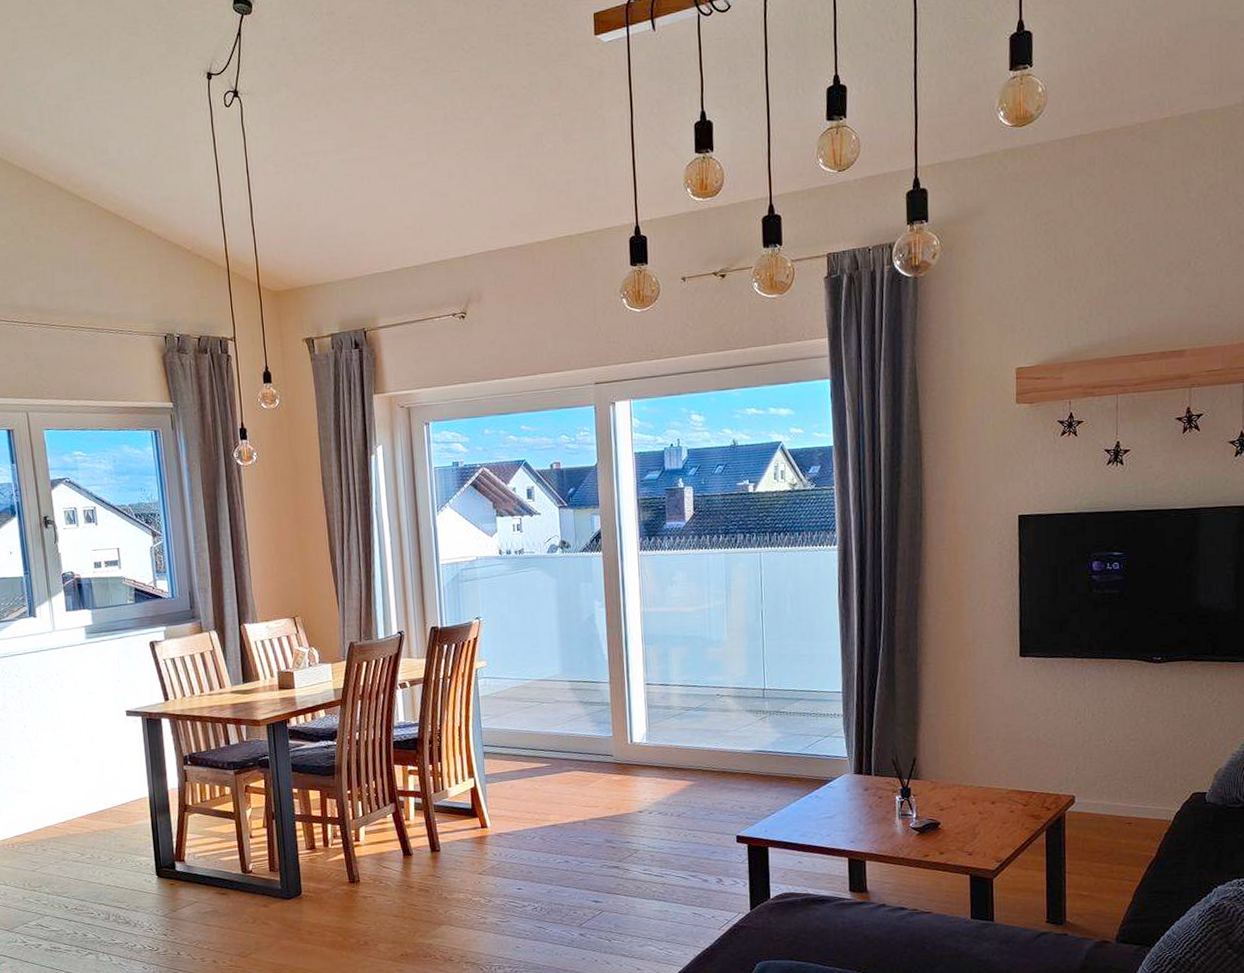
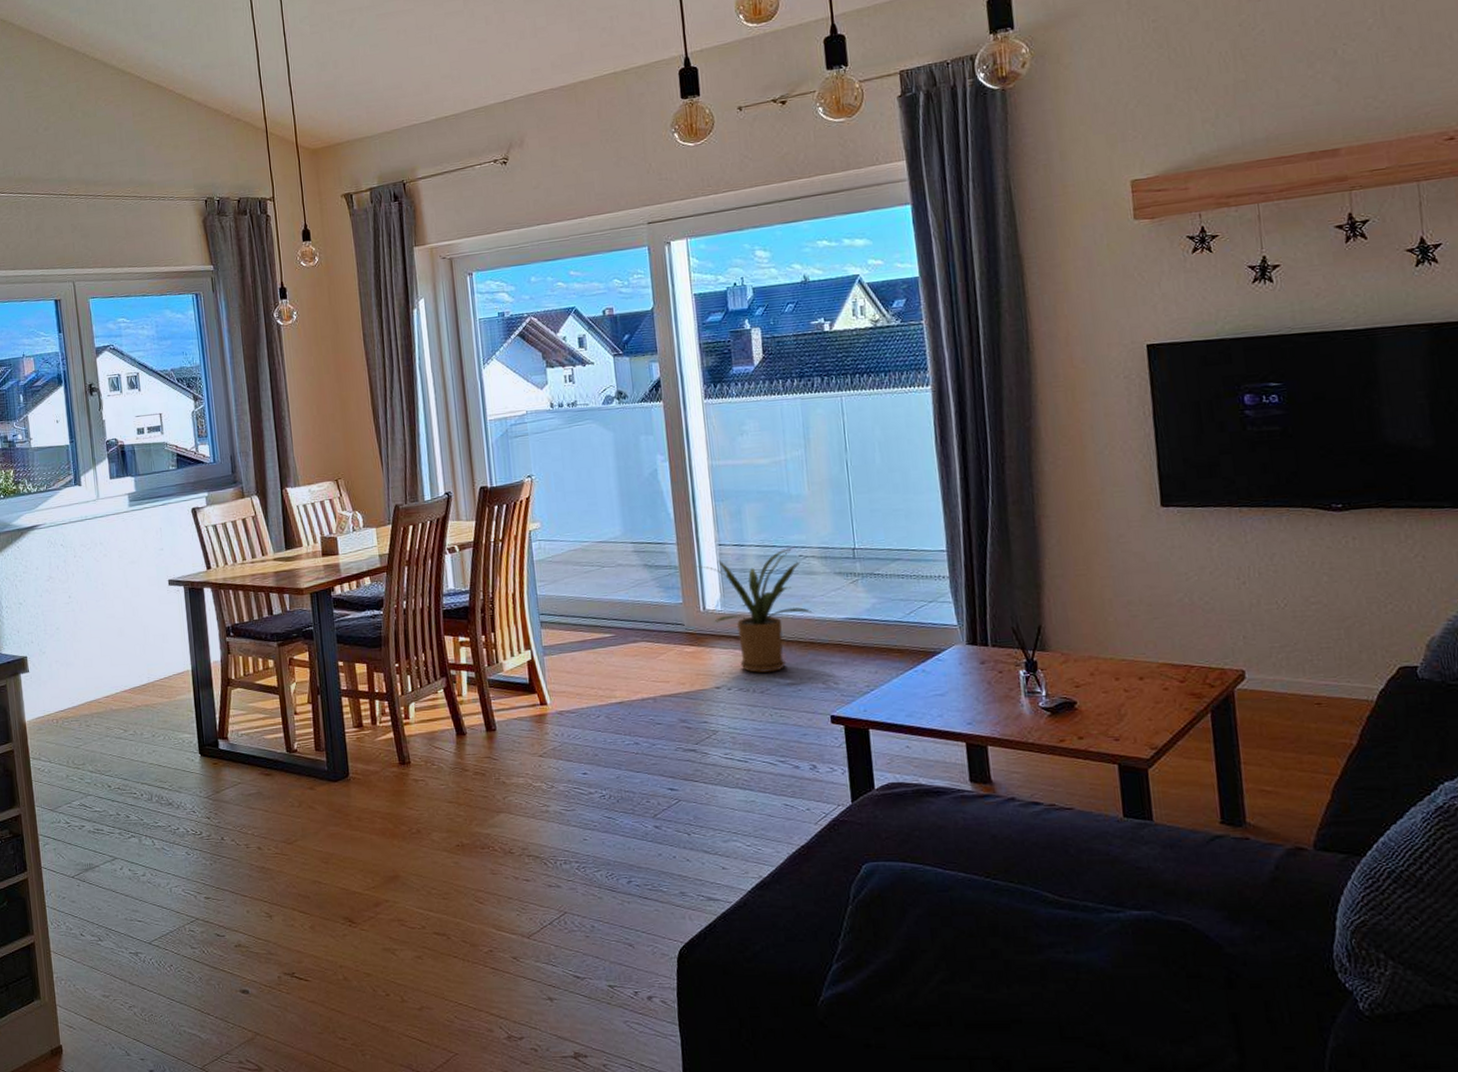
house plant: none [624,686,726,799] -> present [694,546,813,673]

